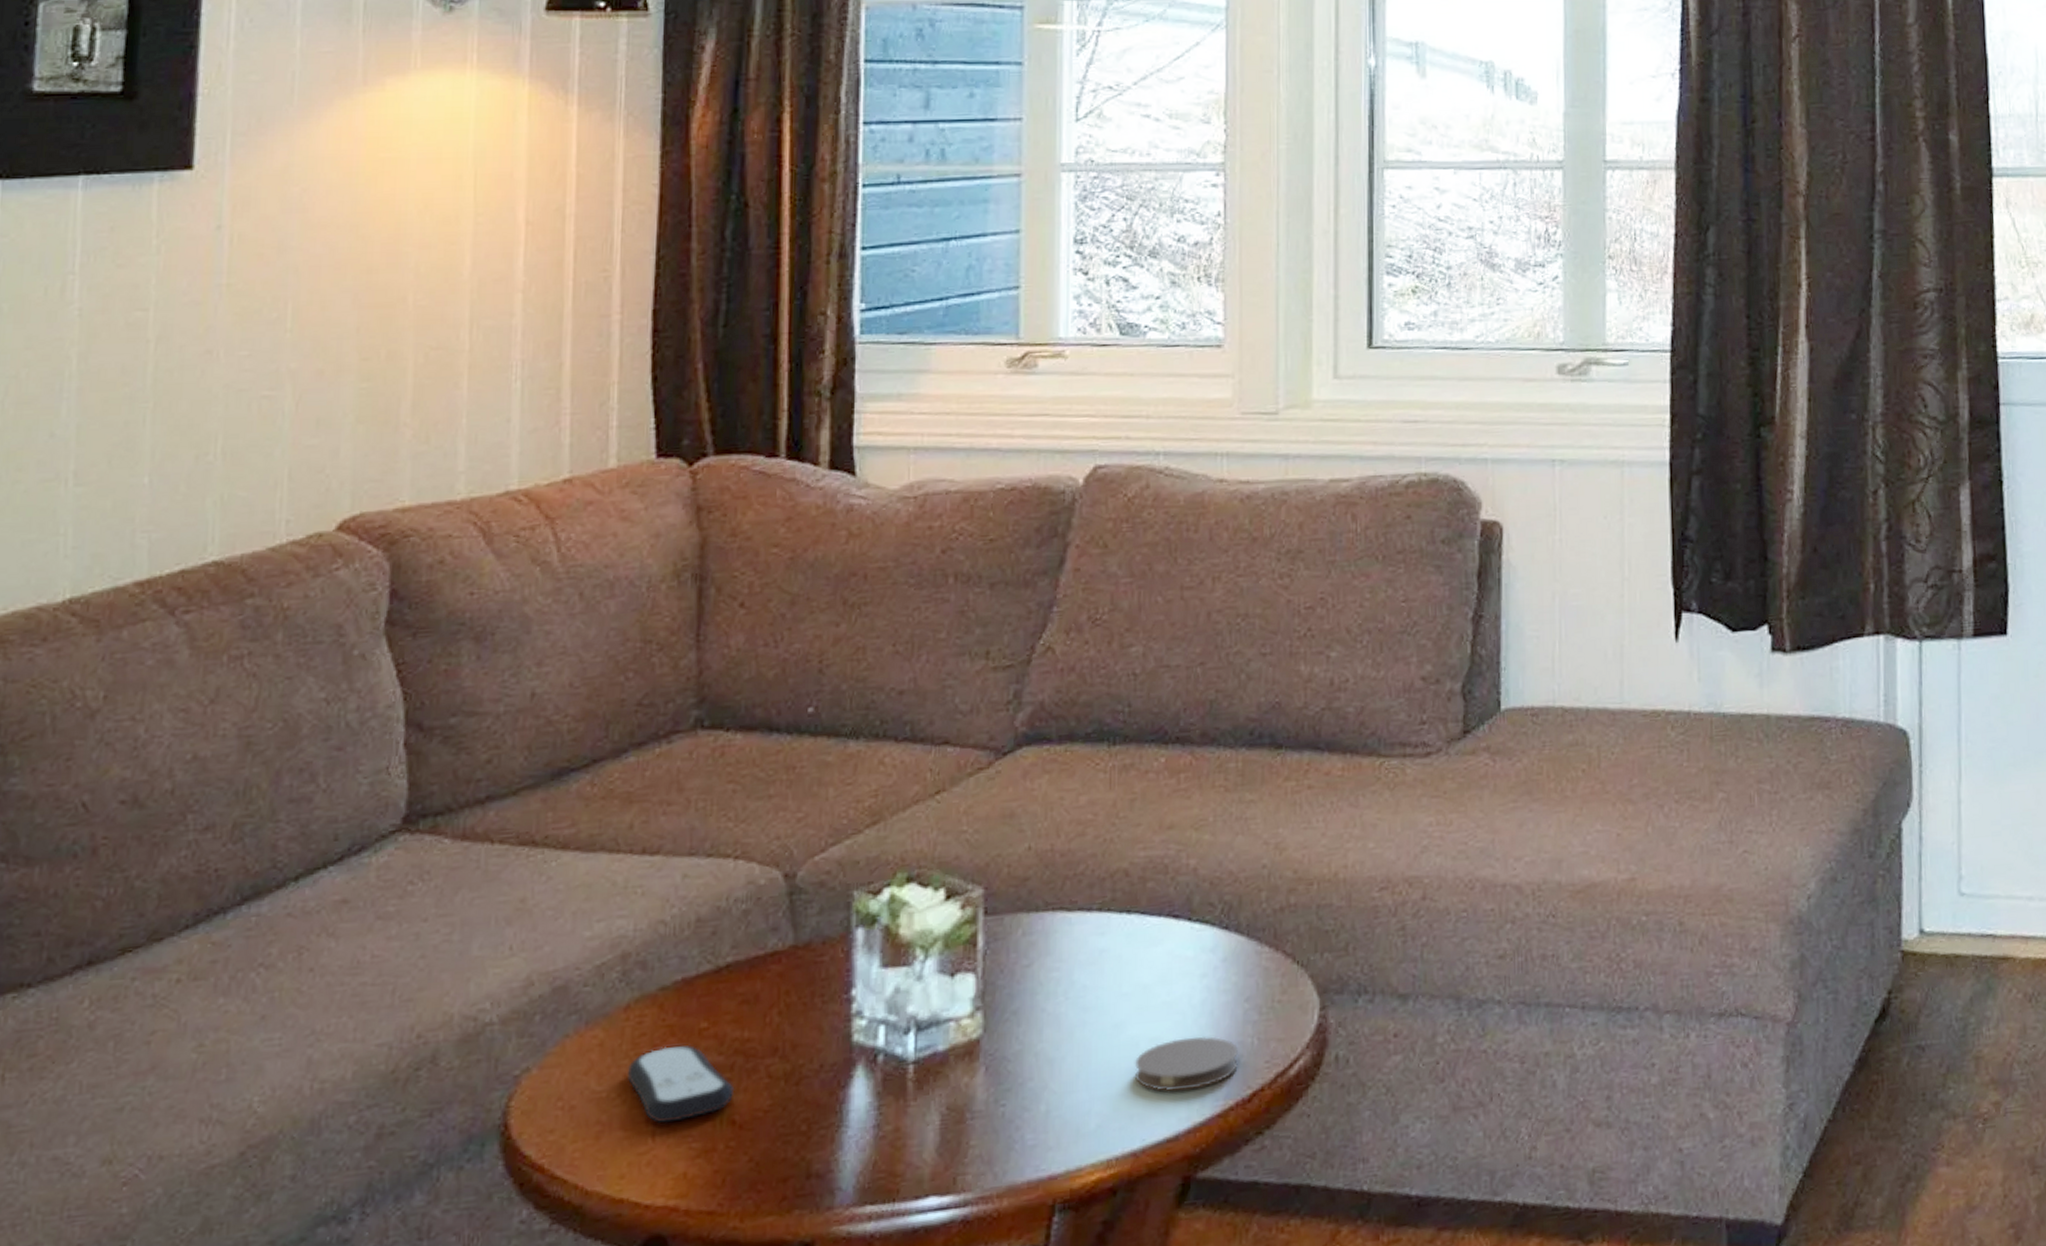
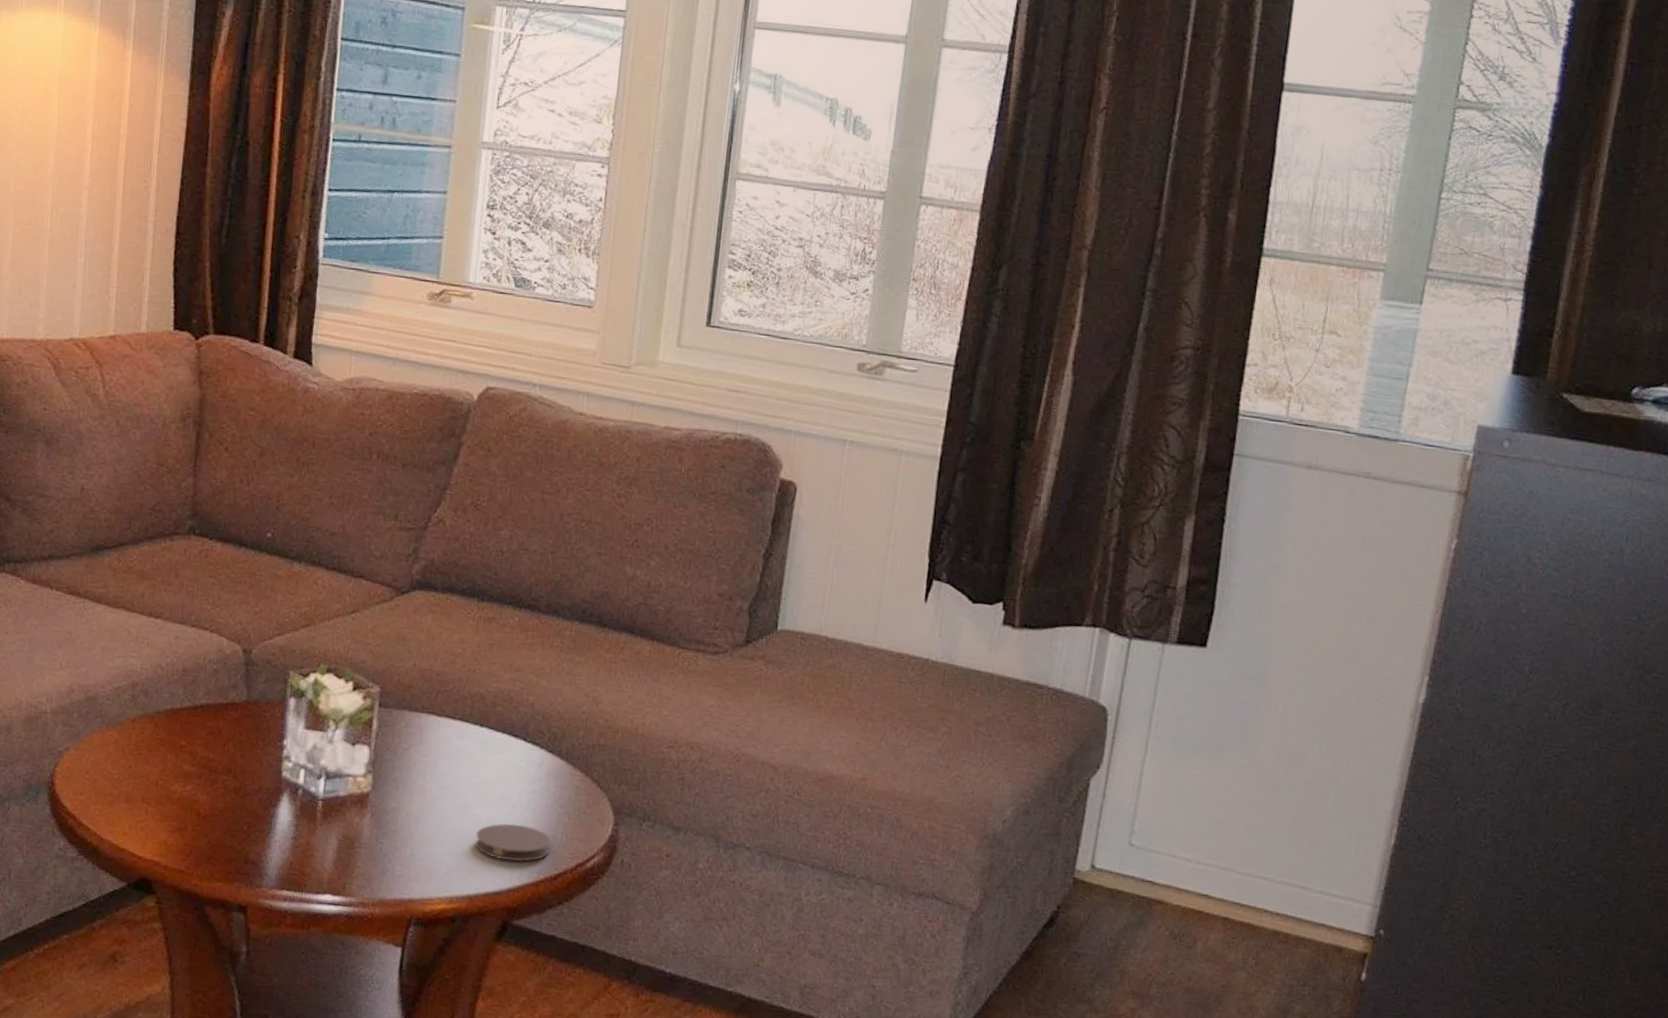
remote control: present [626,1045,735,1124] -> none [131,752,202,805]

